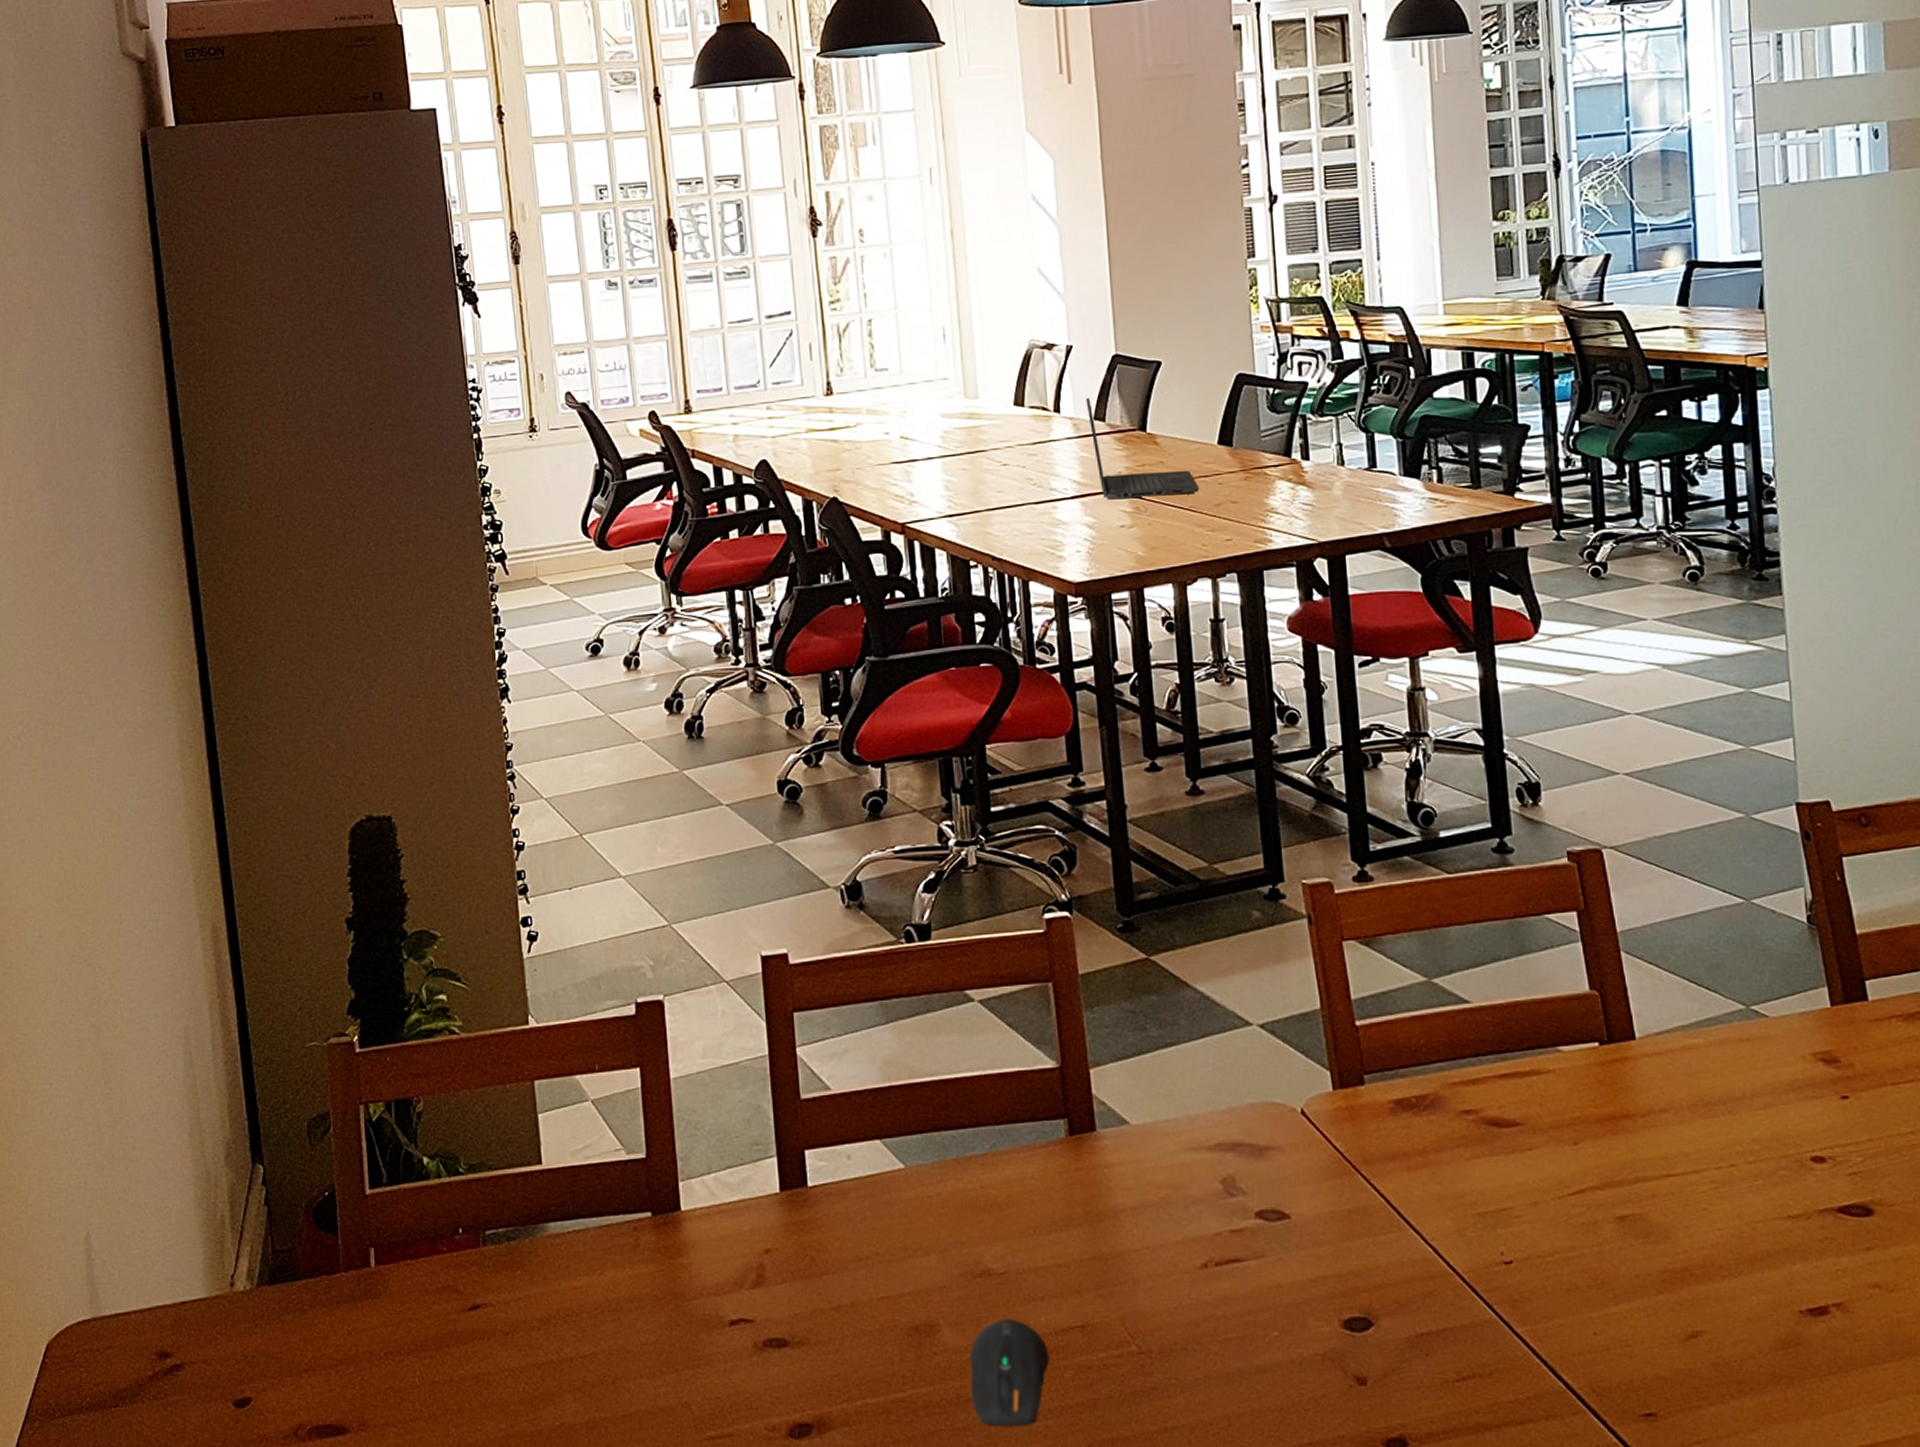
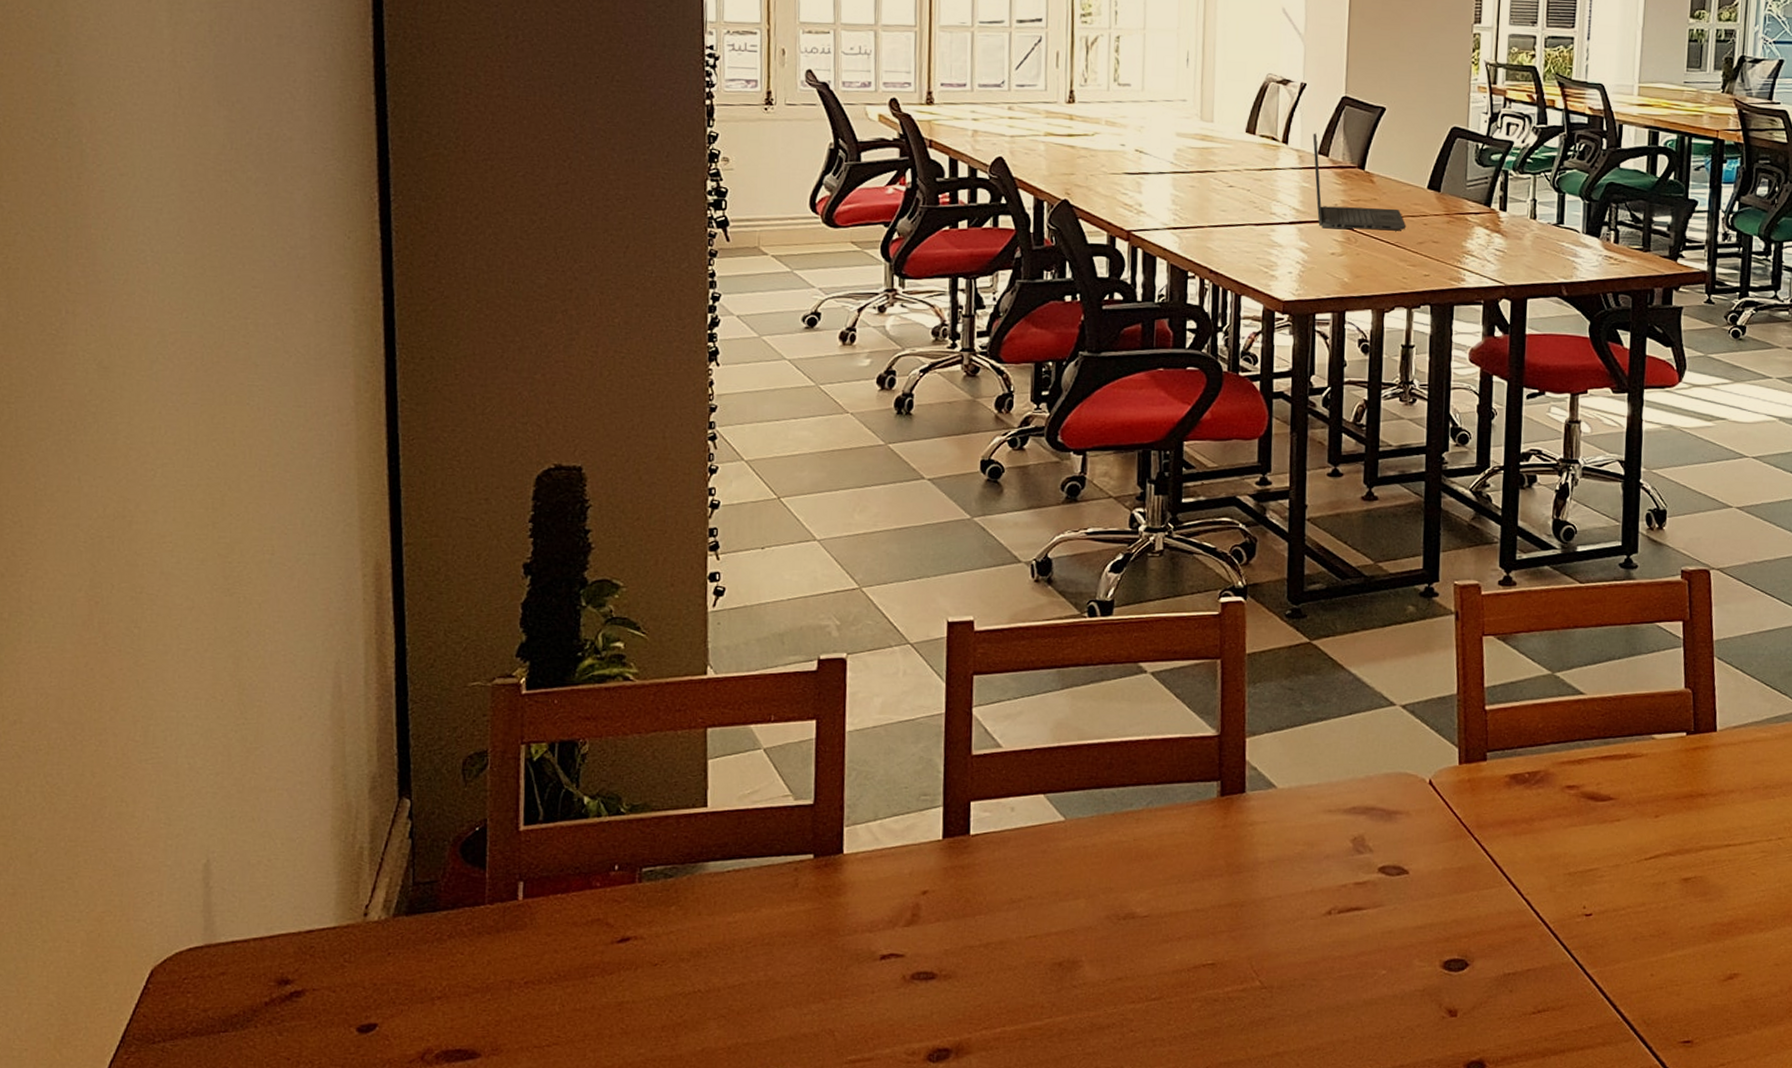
computer mouse: present [969,1318,1051,1427] -> none [1103,956,1181,1052]

